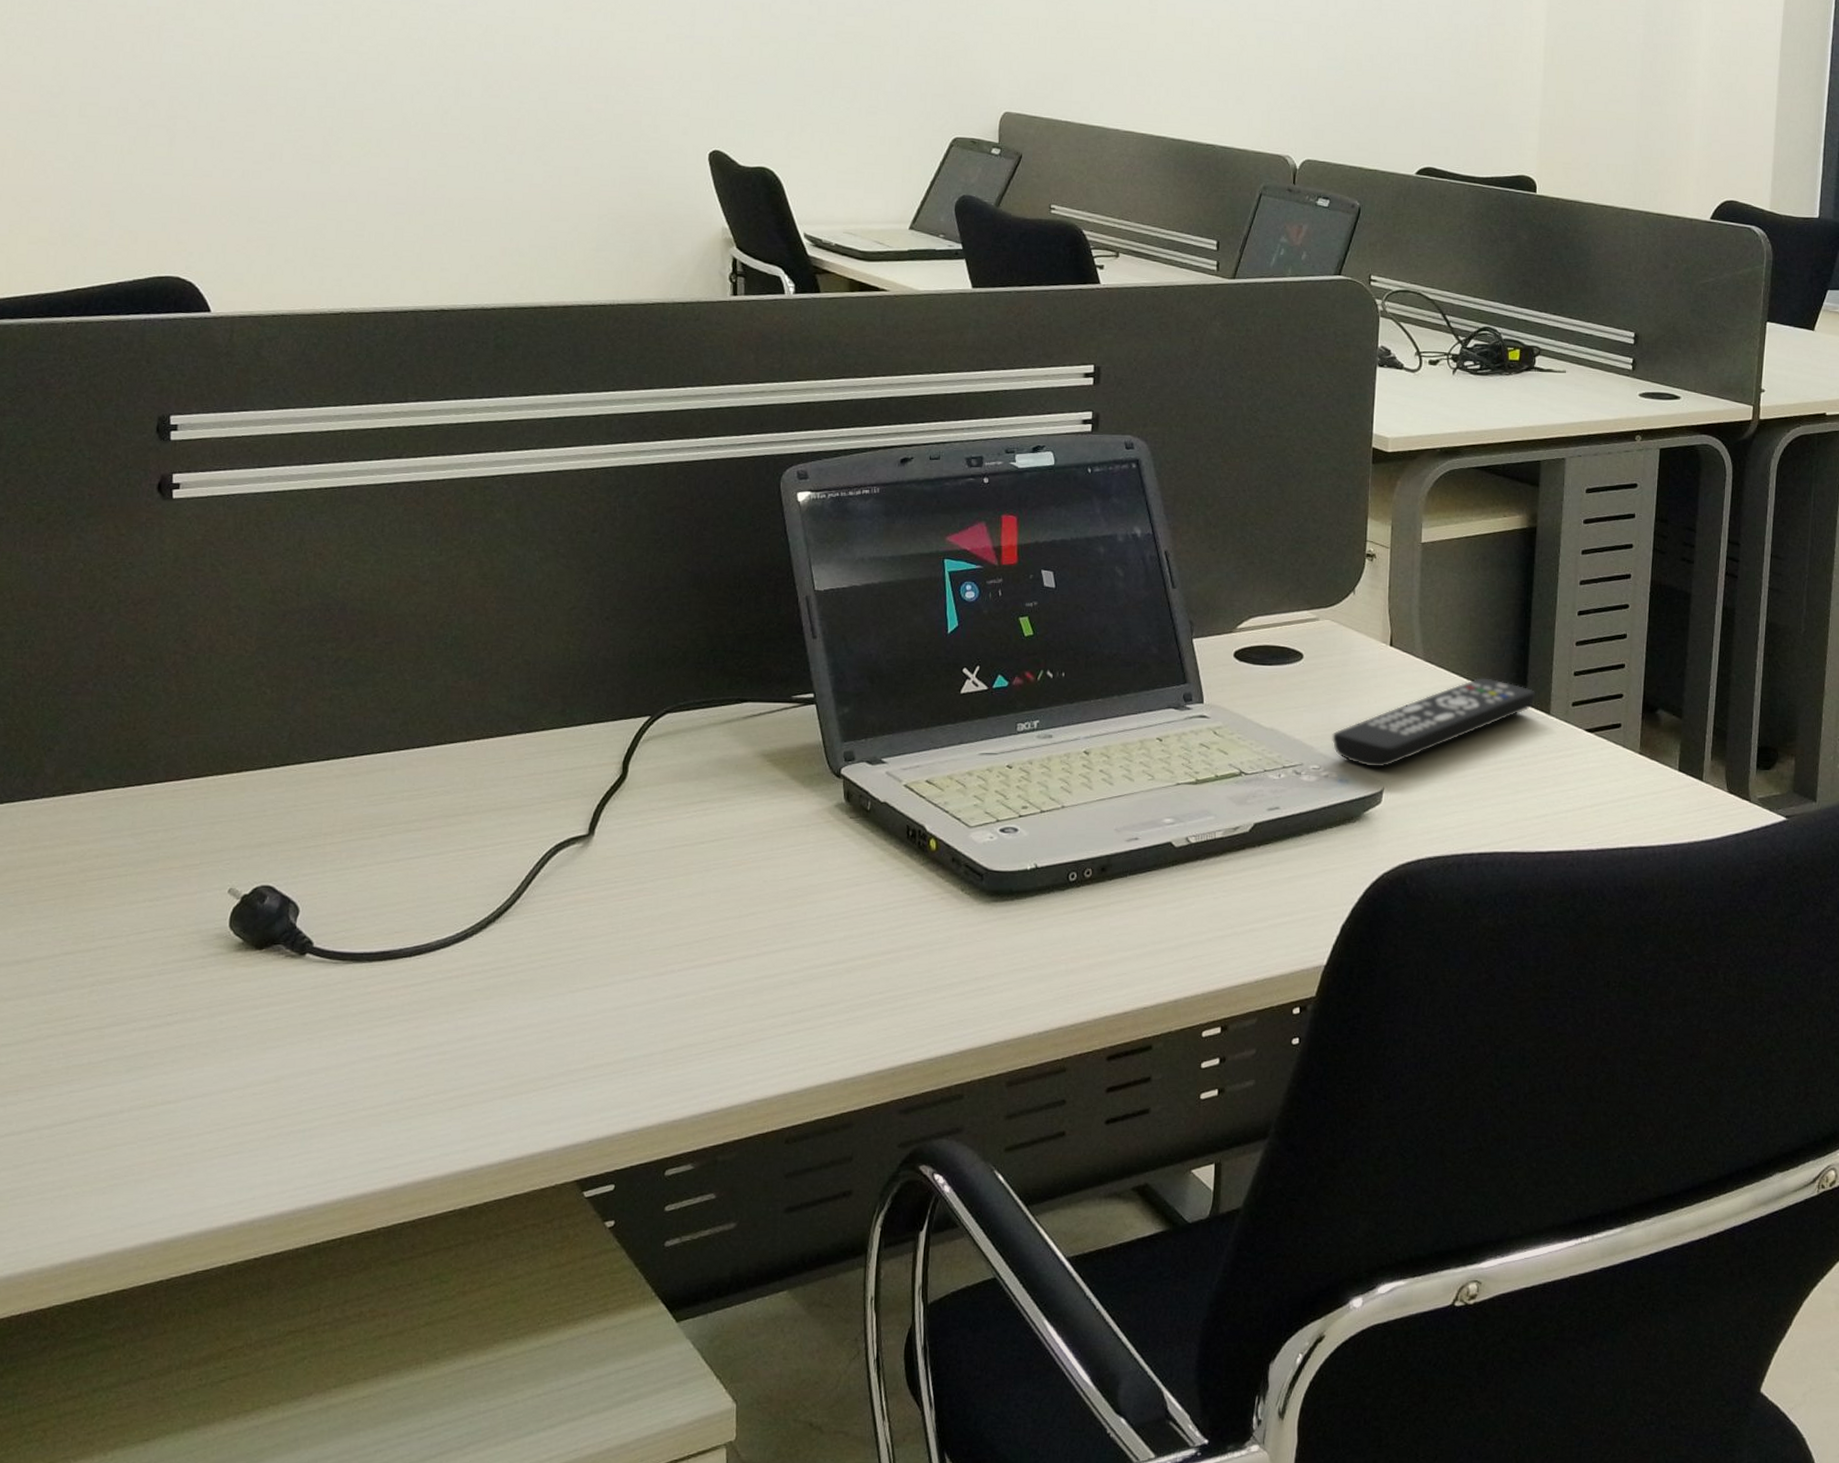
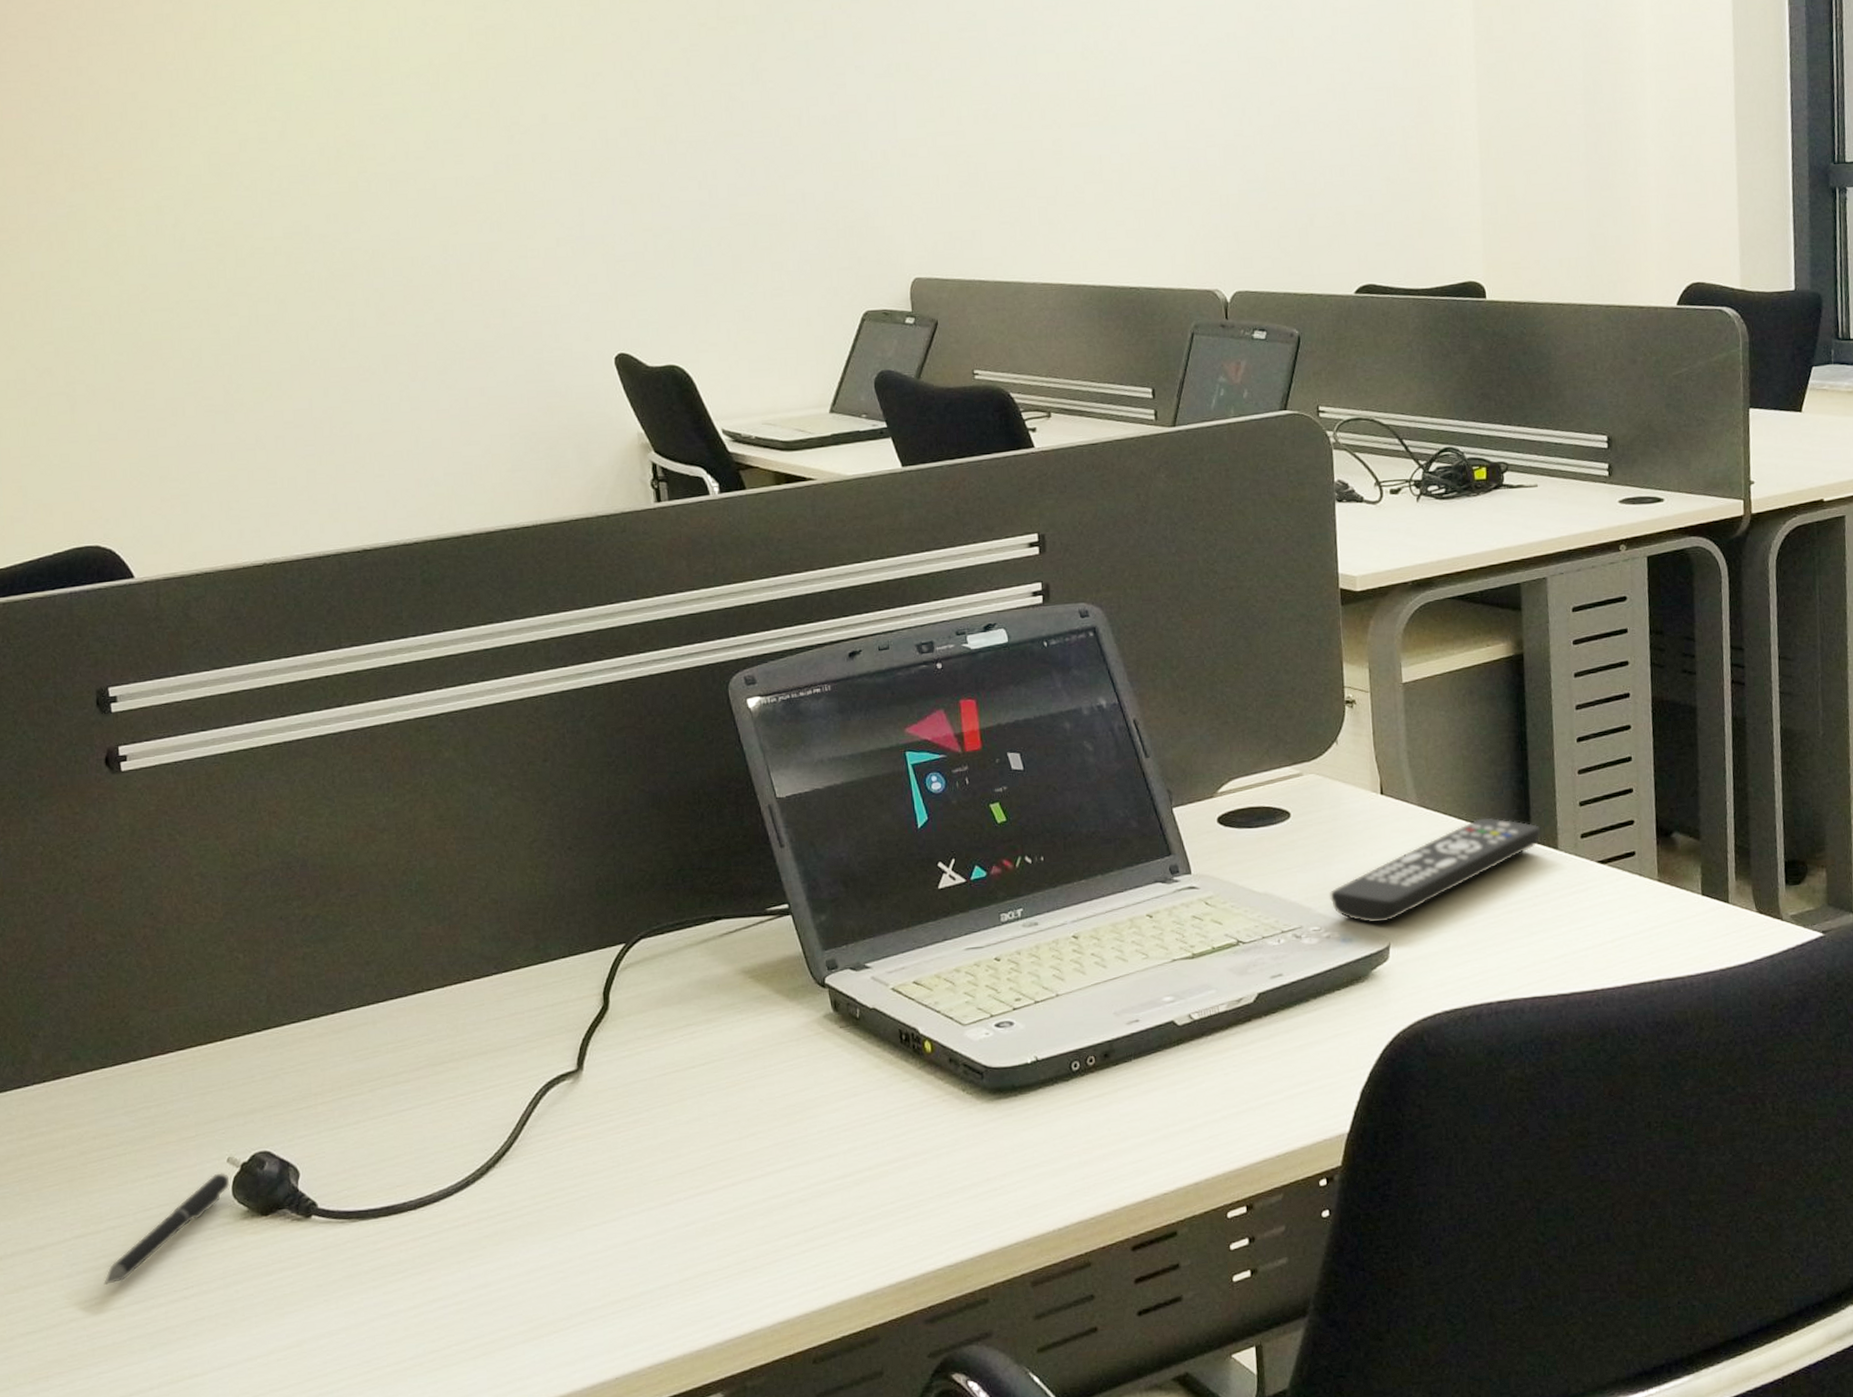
pen: none [87,903,229,1005] -> present [103,1172,230,1286]

